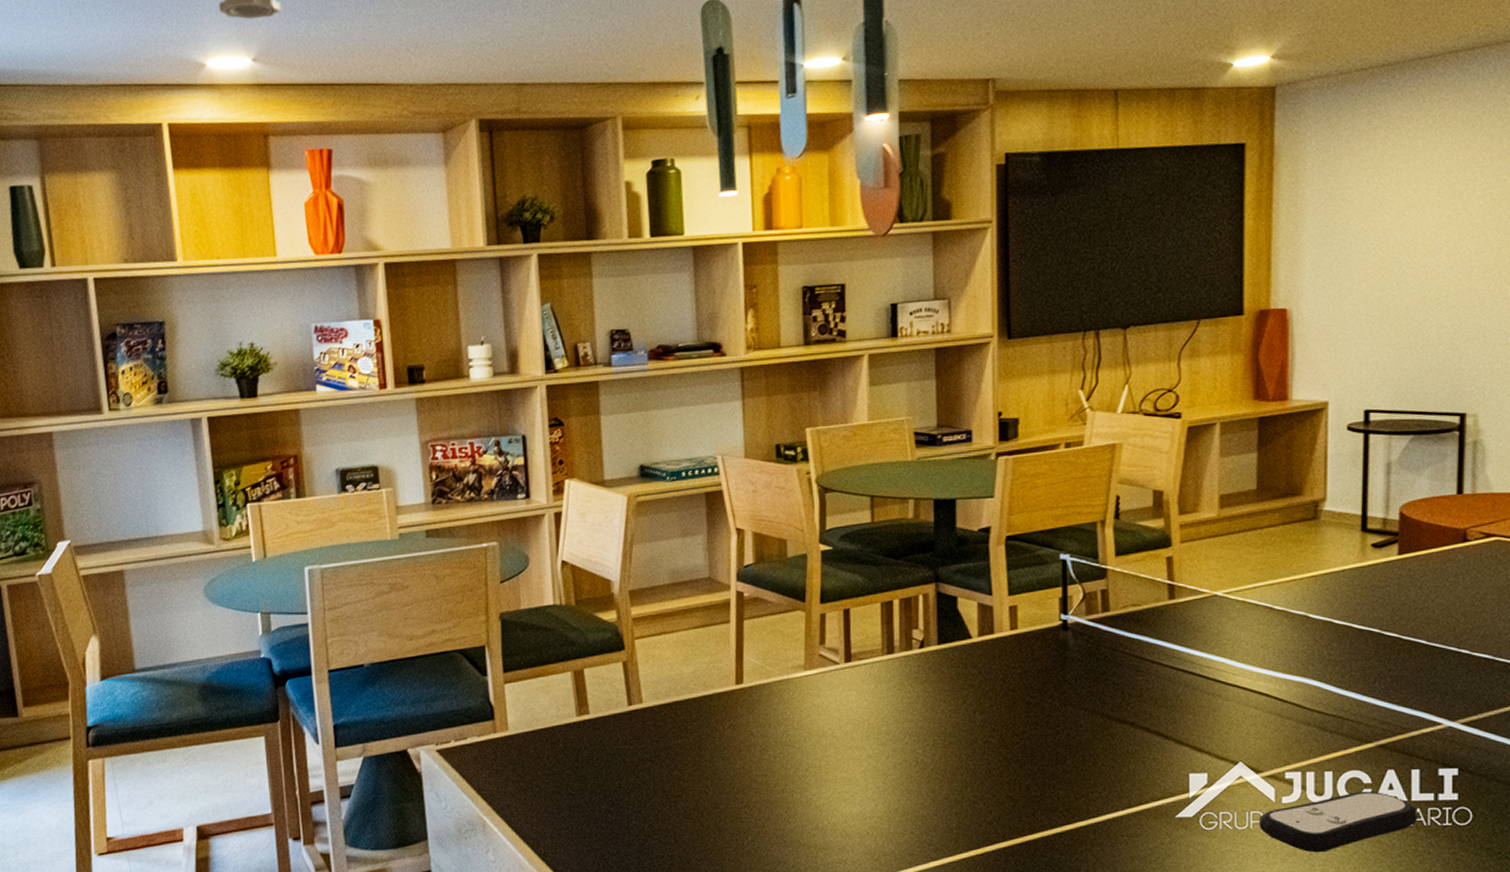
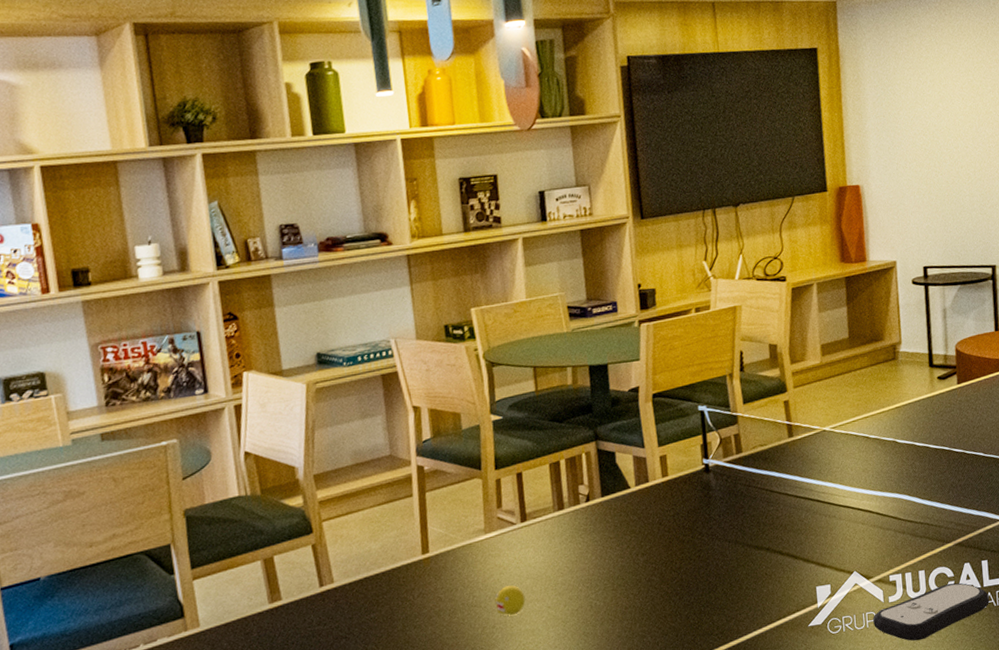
ping-pong ball: none [810,728,844,760] -> present [495,585,526,615]

